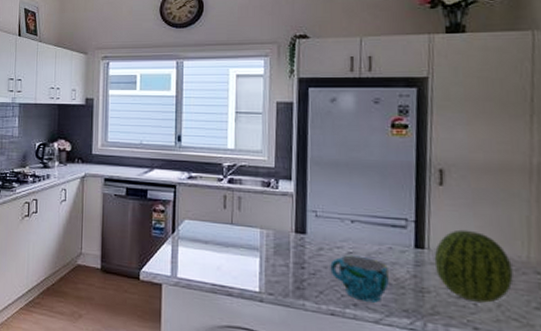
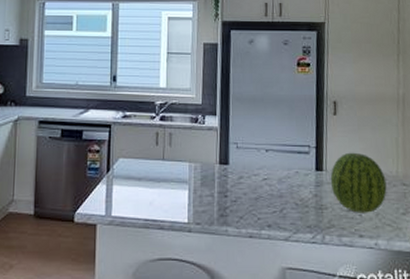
cup: present [330,255,389,303] -> none [249,181,296,222]

